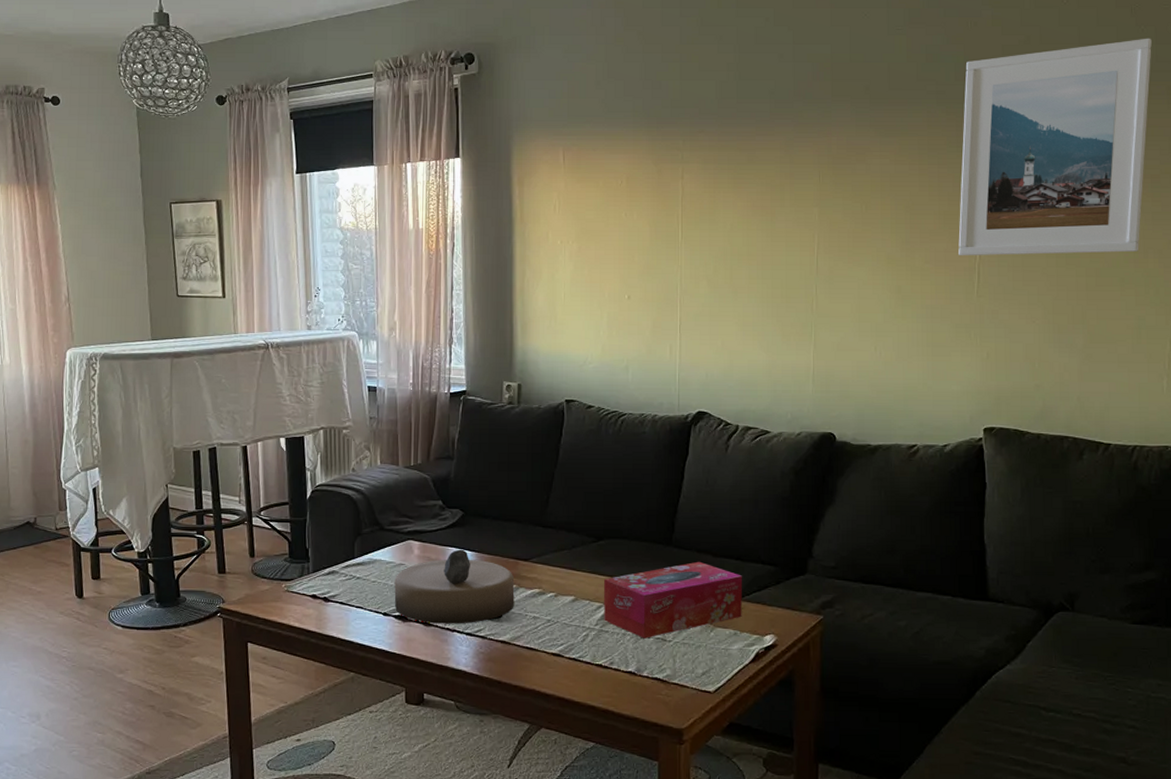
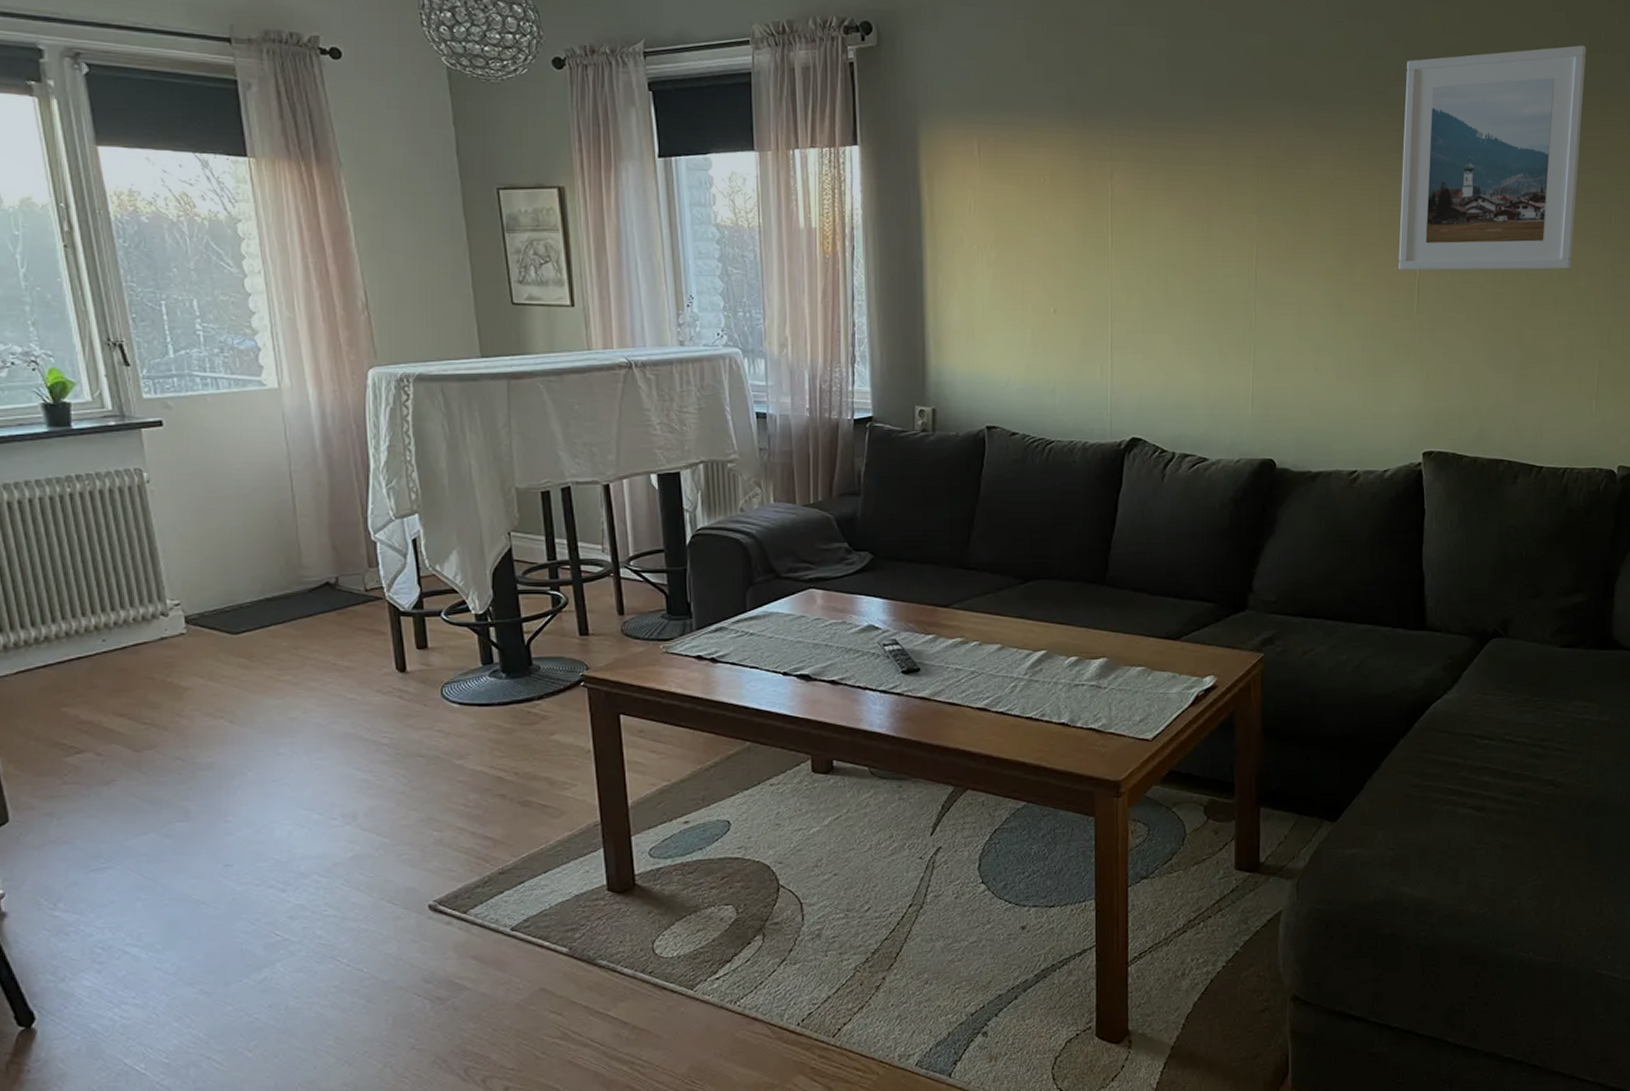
decorative bowl: present [394,549,515,624] -> none [795,597,934,682]
tissue box: present [604,561,743,639] -> none [1033,600,1181,687]

